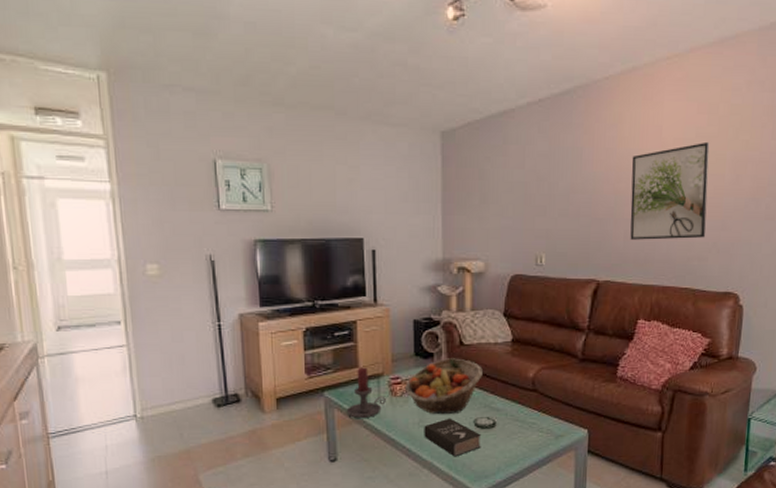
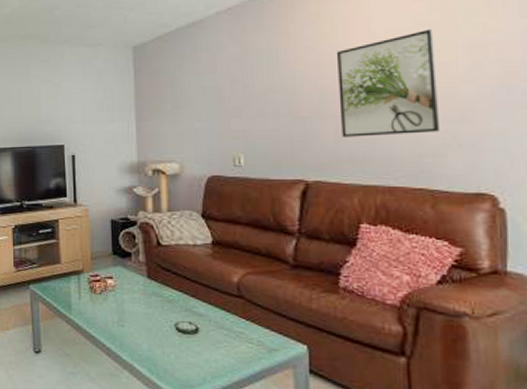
candle holder: present [346,367,386,418] -> none [49,263,86,313]
fruit basket: present [404,358,483,415] -> none [103,258,182,316]
book: present [424,418,481,457] -> none [123,319,184,361]

